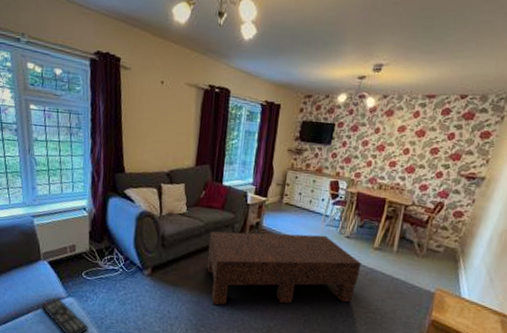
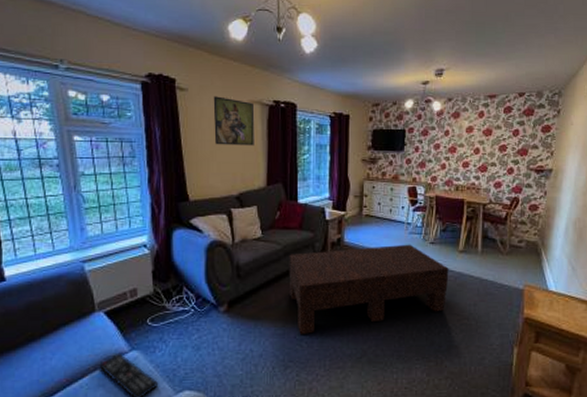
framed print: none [151,77,190,127] -> present [213,96,255,146]

